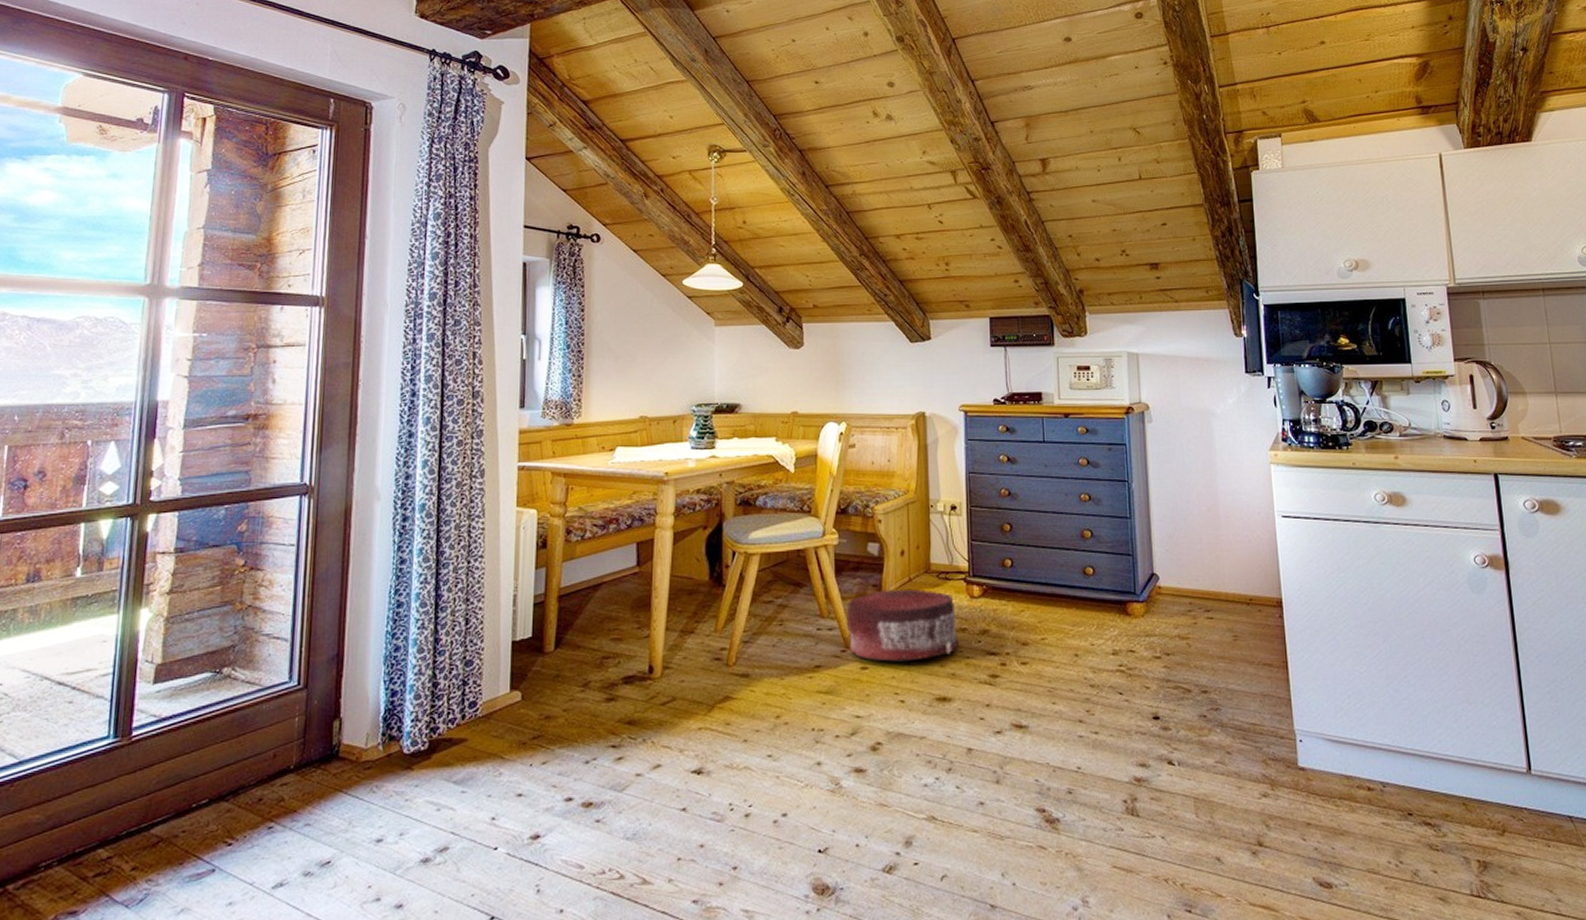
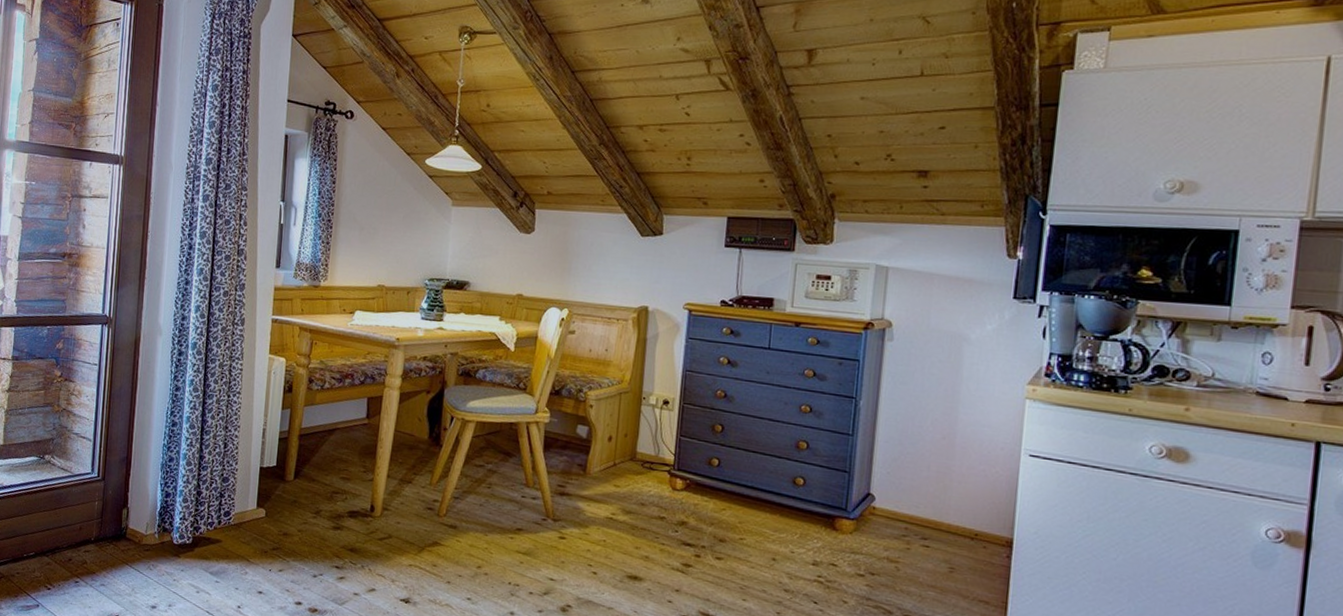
pouf: present [846,588,959,662] -> none [549,470,656,539]

